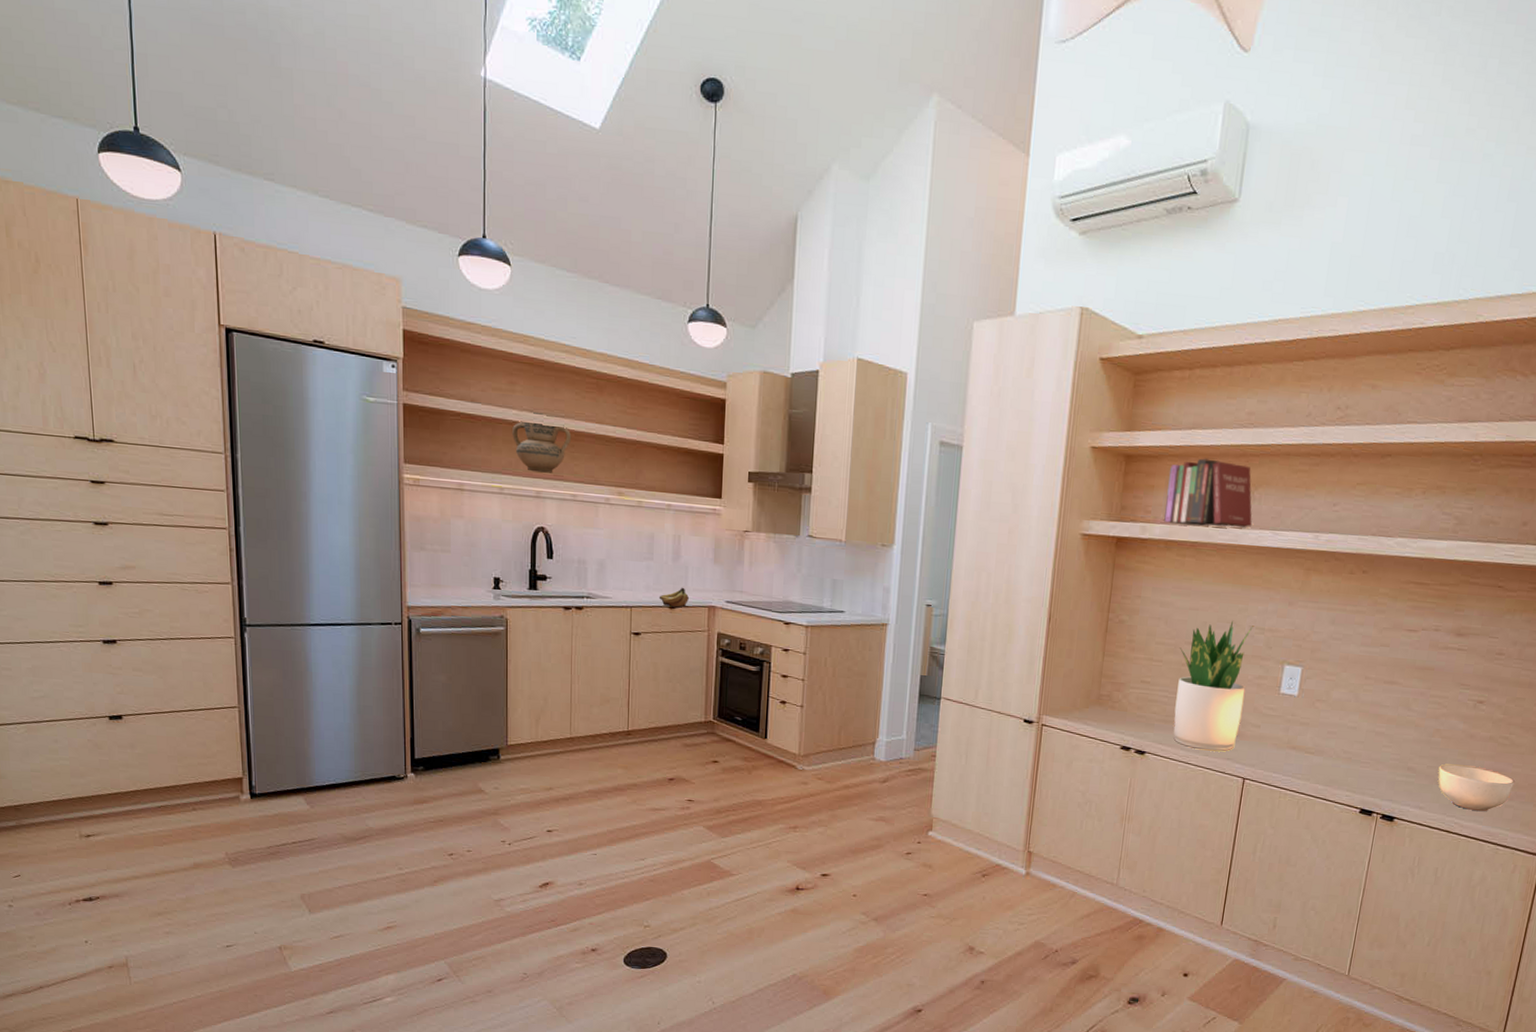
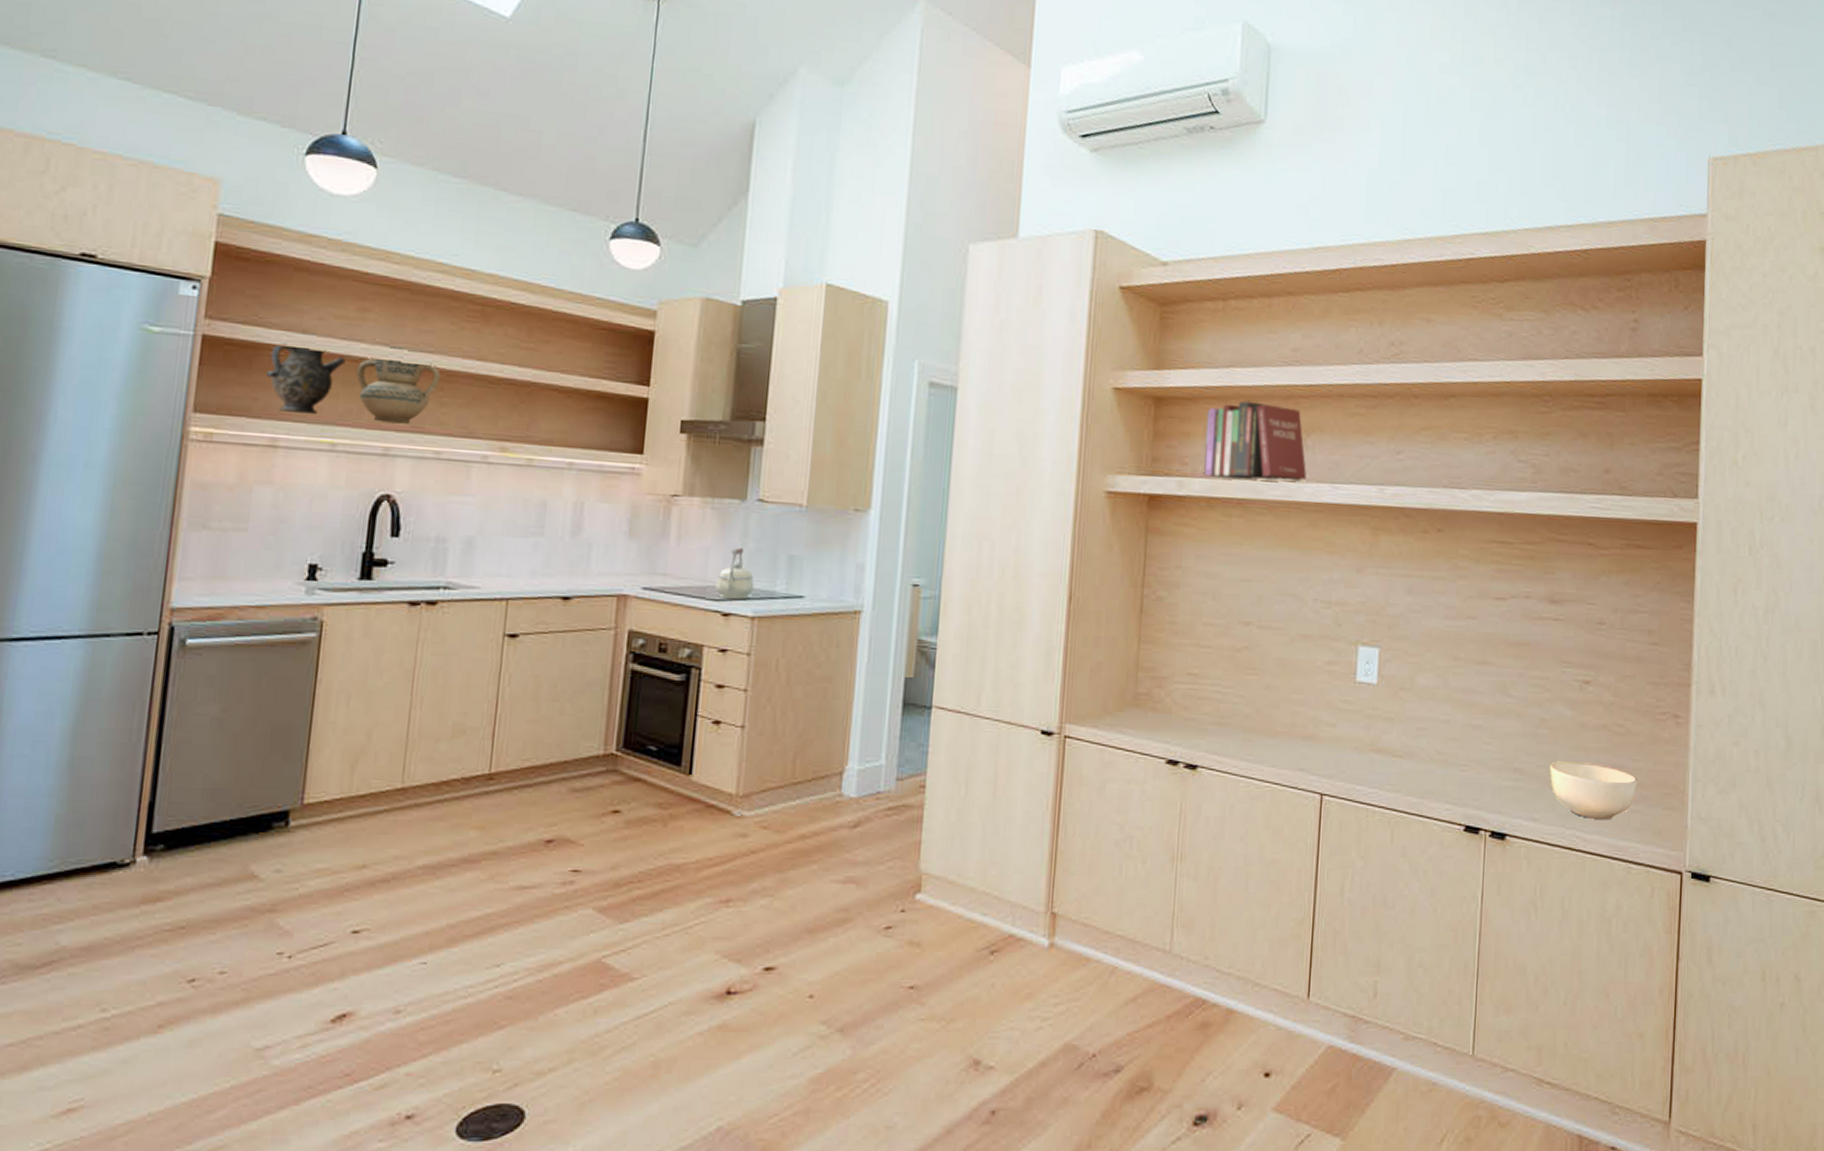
ewer: none [450,409,503,466] -> present [266,343,346,415]
fruit: present [659,587,689,609] -> none [548,570,591,600]
kettle: none [778,572,808,613] -> present [715,547,755,601]
planter: present [1173,620,1253,752] -> none [1230,592,1318,761]

